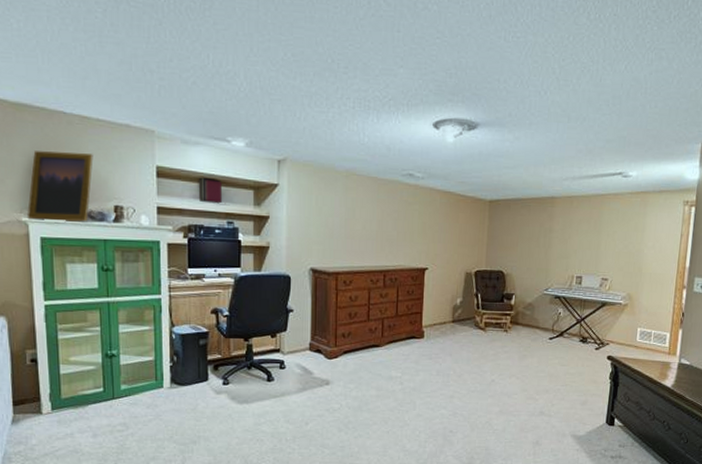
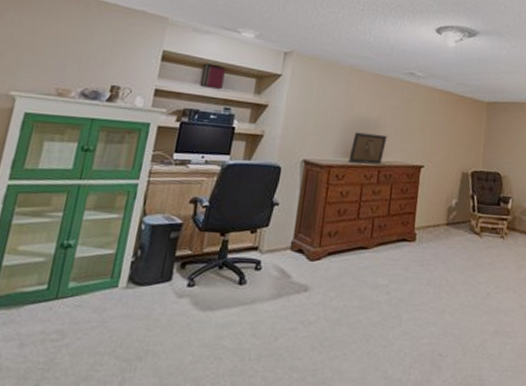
picture frame: present [27,151,93,222] -> none [16,29,102,100]
picture frame: none [354,238,390,270] -> present [348,132,387,165]

